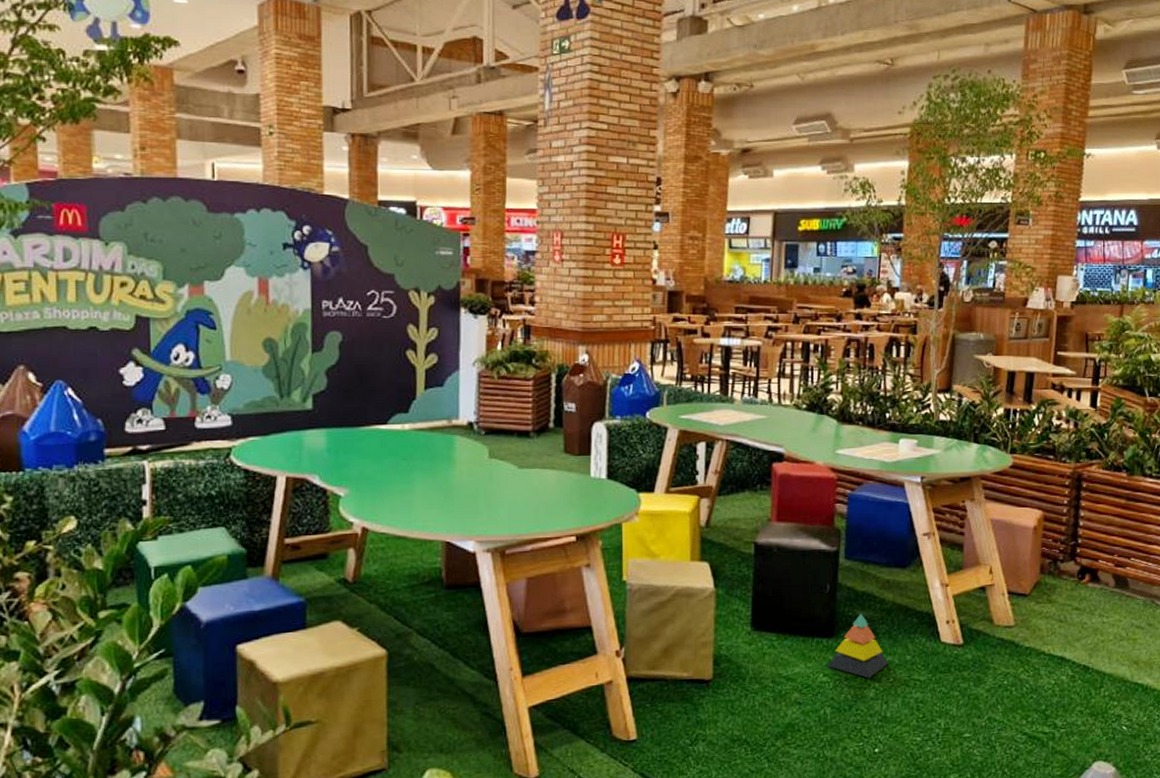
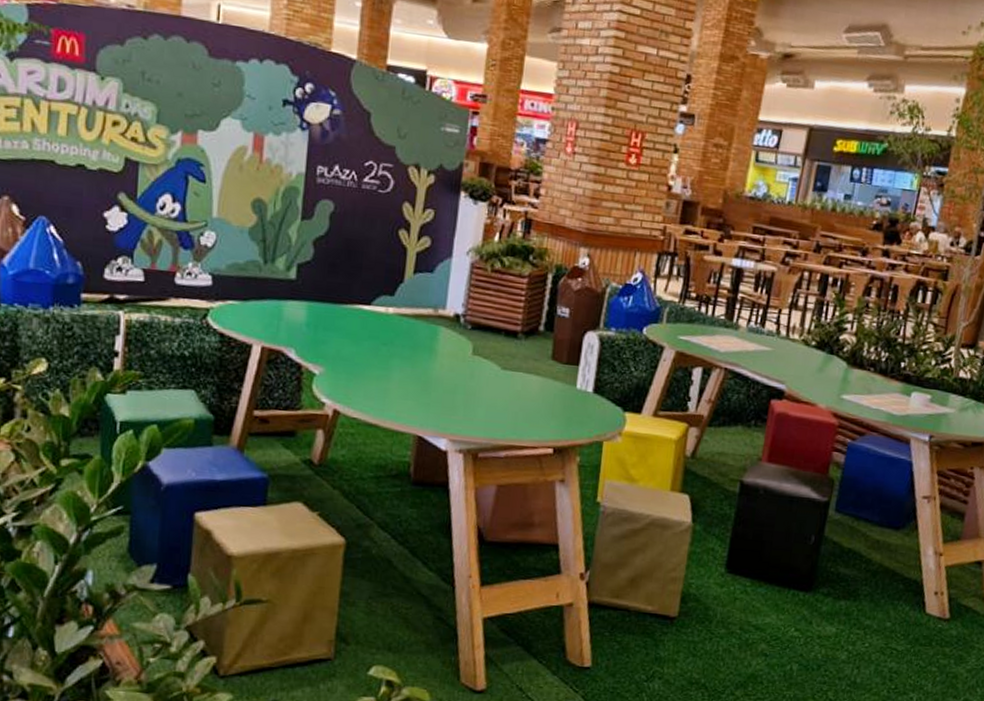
stacking toy: present [827,613,889,679] -> none [800,570,867,640]

